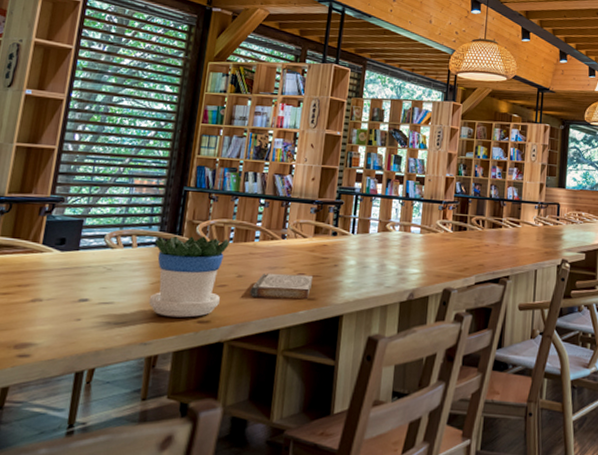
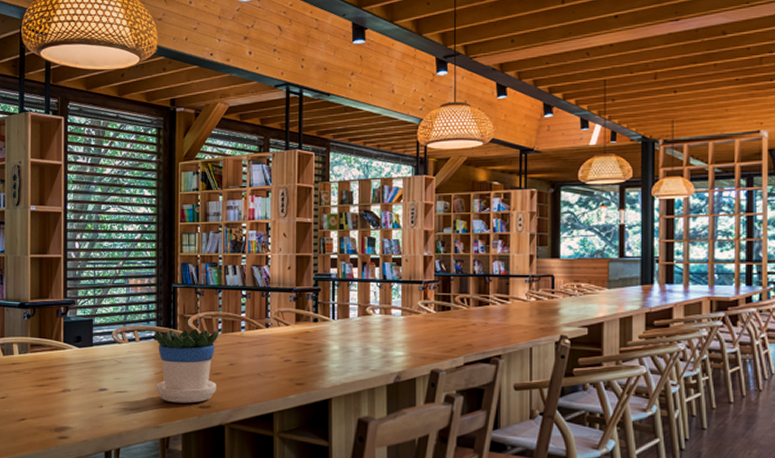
book: present [250,273,314,300] -> none [242,360,300,385]

